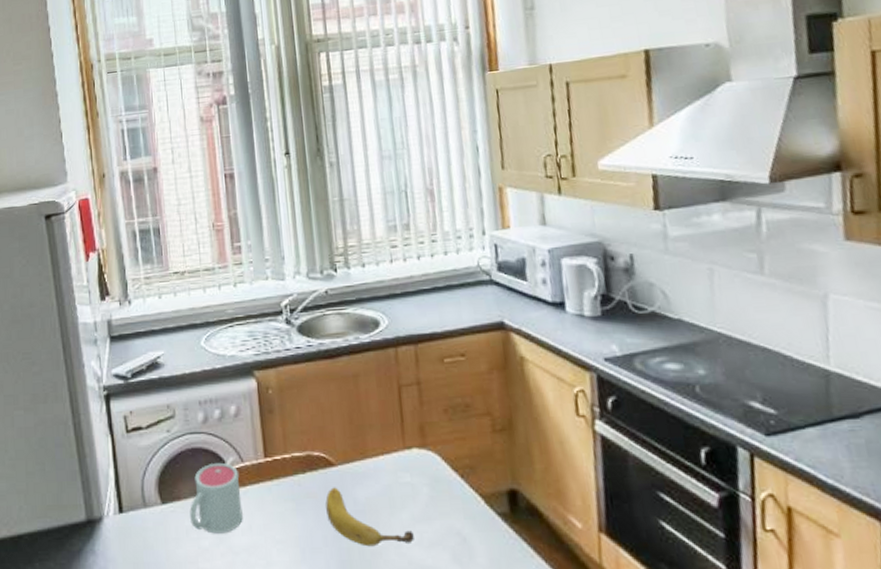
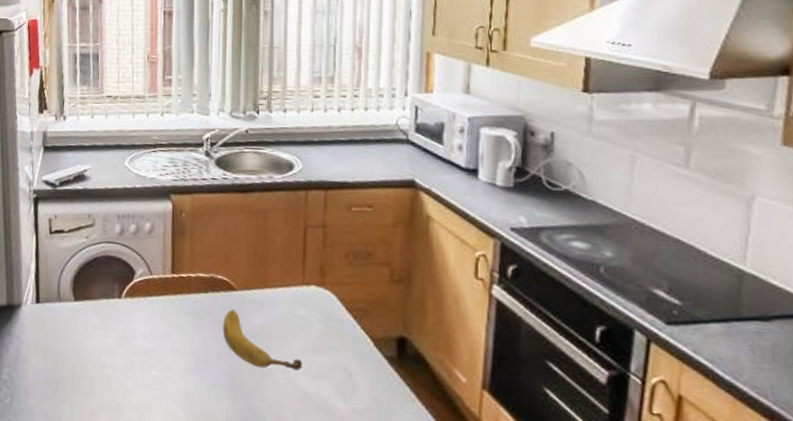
mug: present [190,462,243,534] -> none [98,271,147,335]

